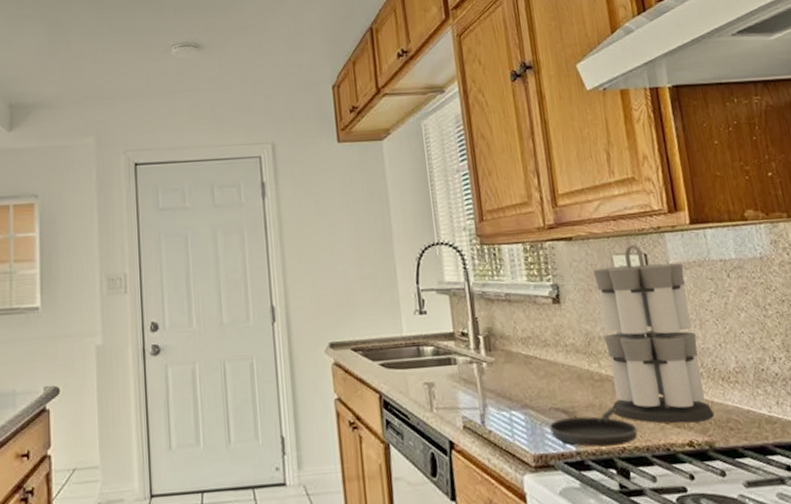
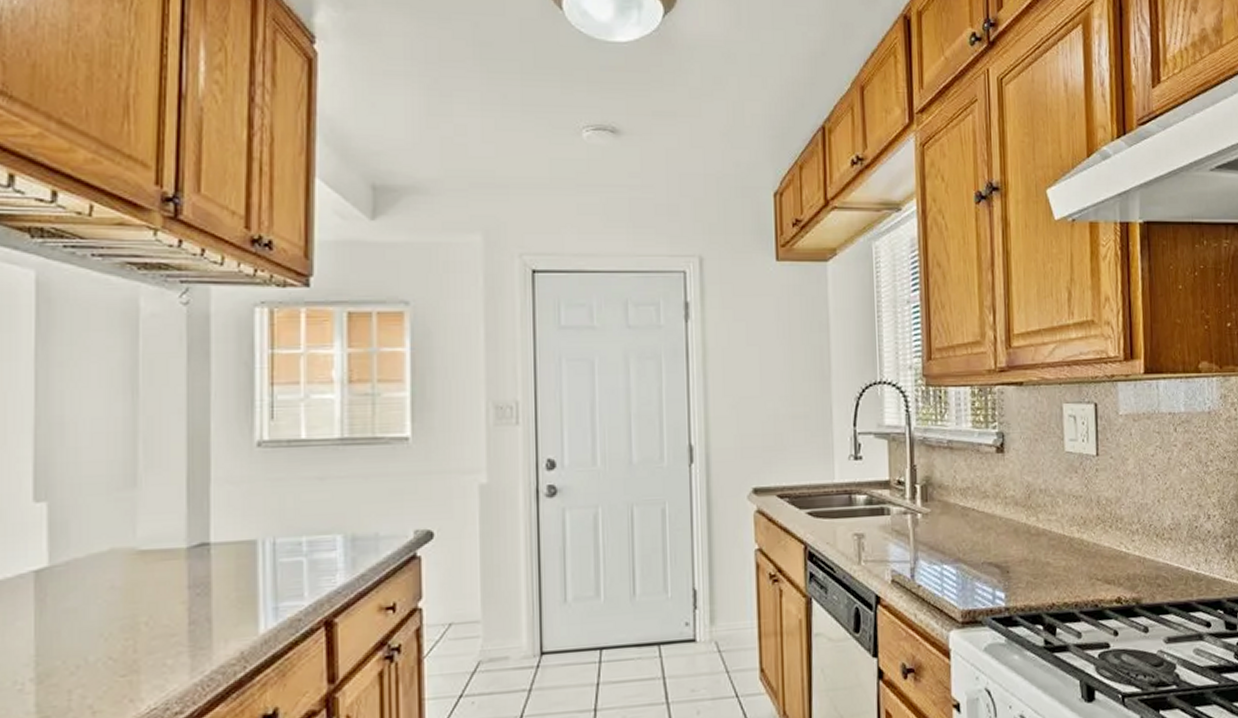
frying pan: present [549,407,638,448] -> none [981,562,1068,604]
spice rack: present [593,244,714,424] -> none [1041,393,1144,580]

